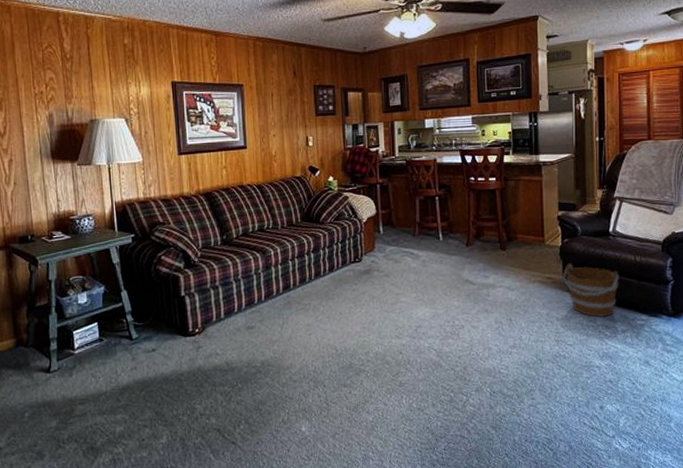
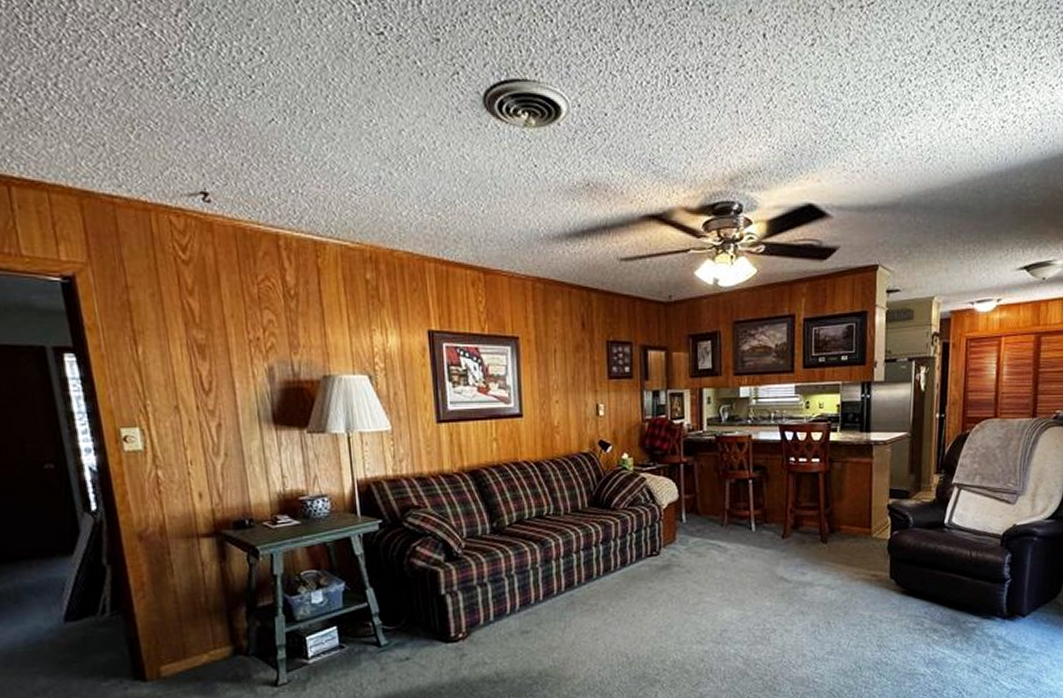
bucket: present [562,263,619,318] -> none [889,559,952,620]

